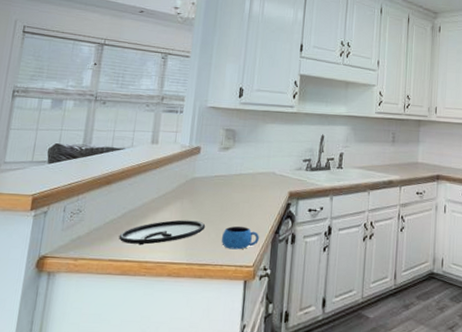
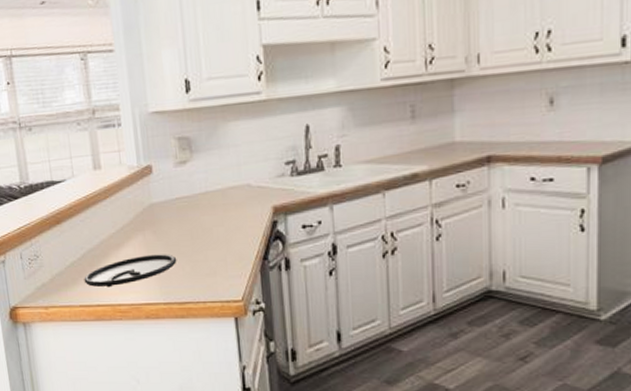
mug: present [221,226,259,250] -> none [198,254,244,283]

